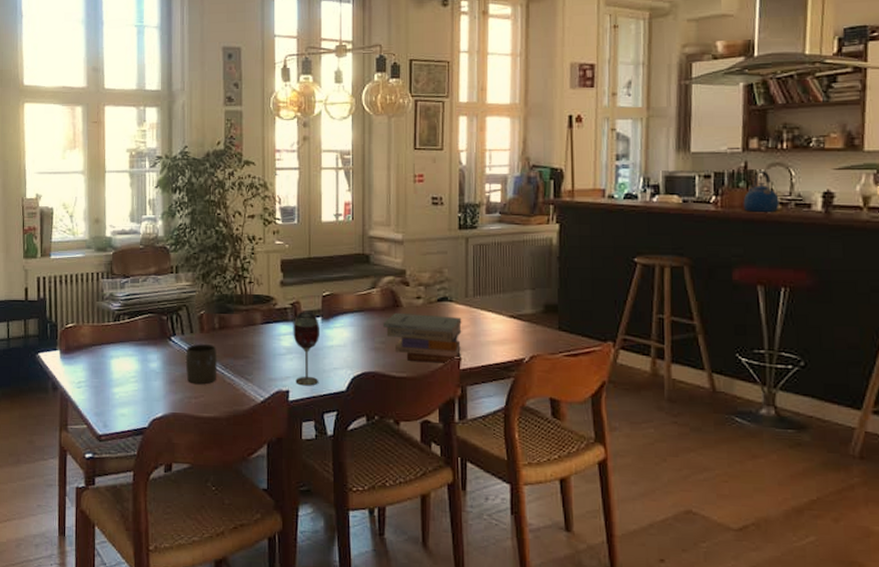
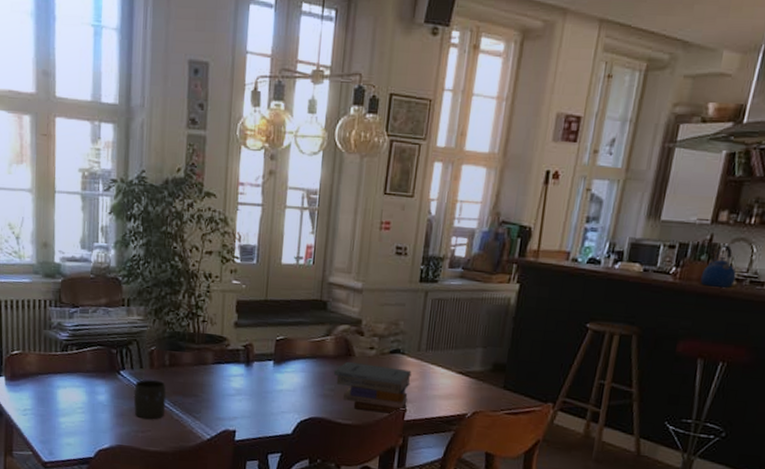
wineglass: present [293,312,319,386] -> none [243,354,271,427]

